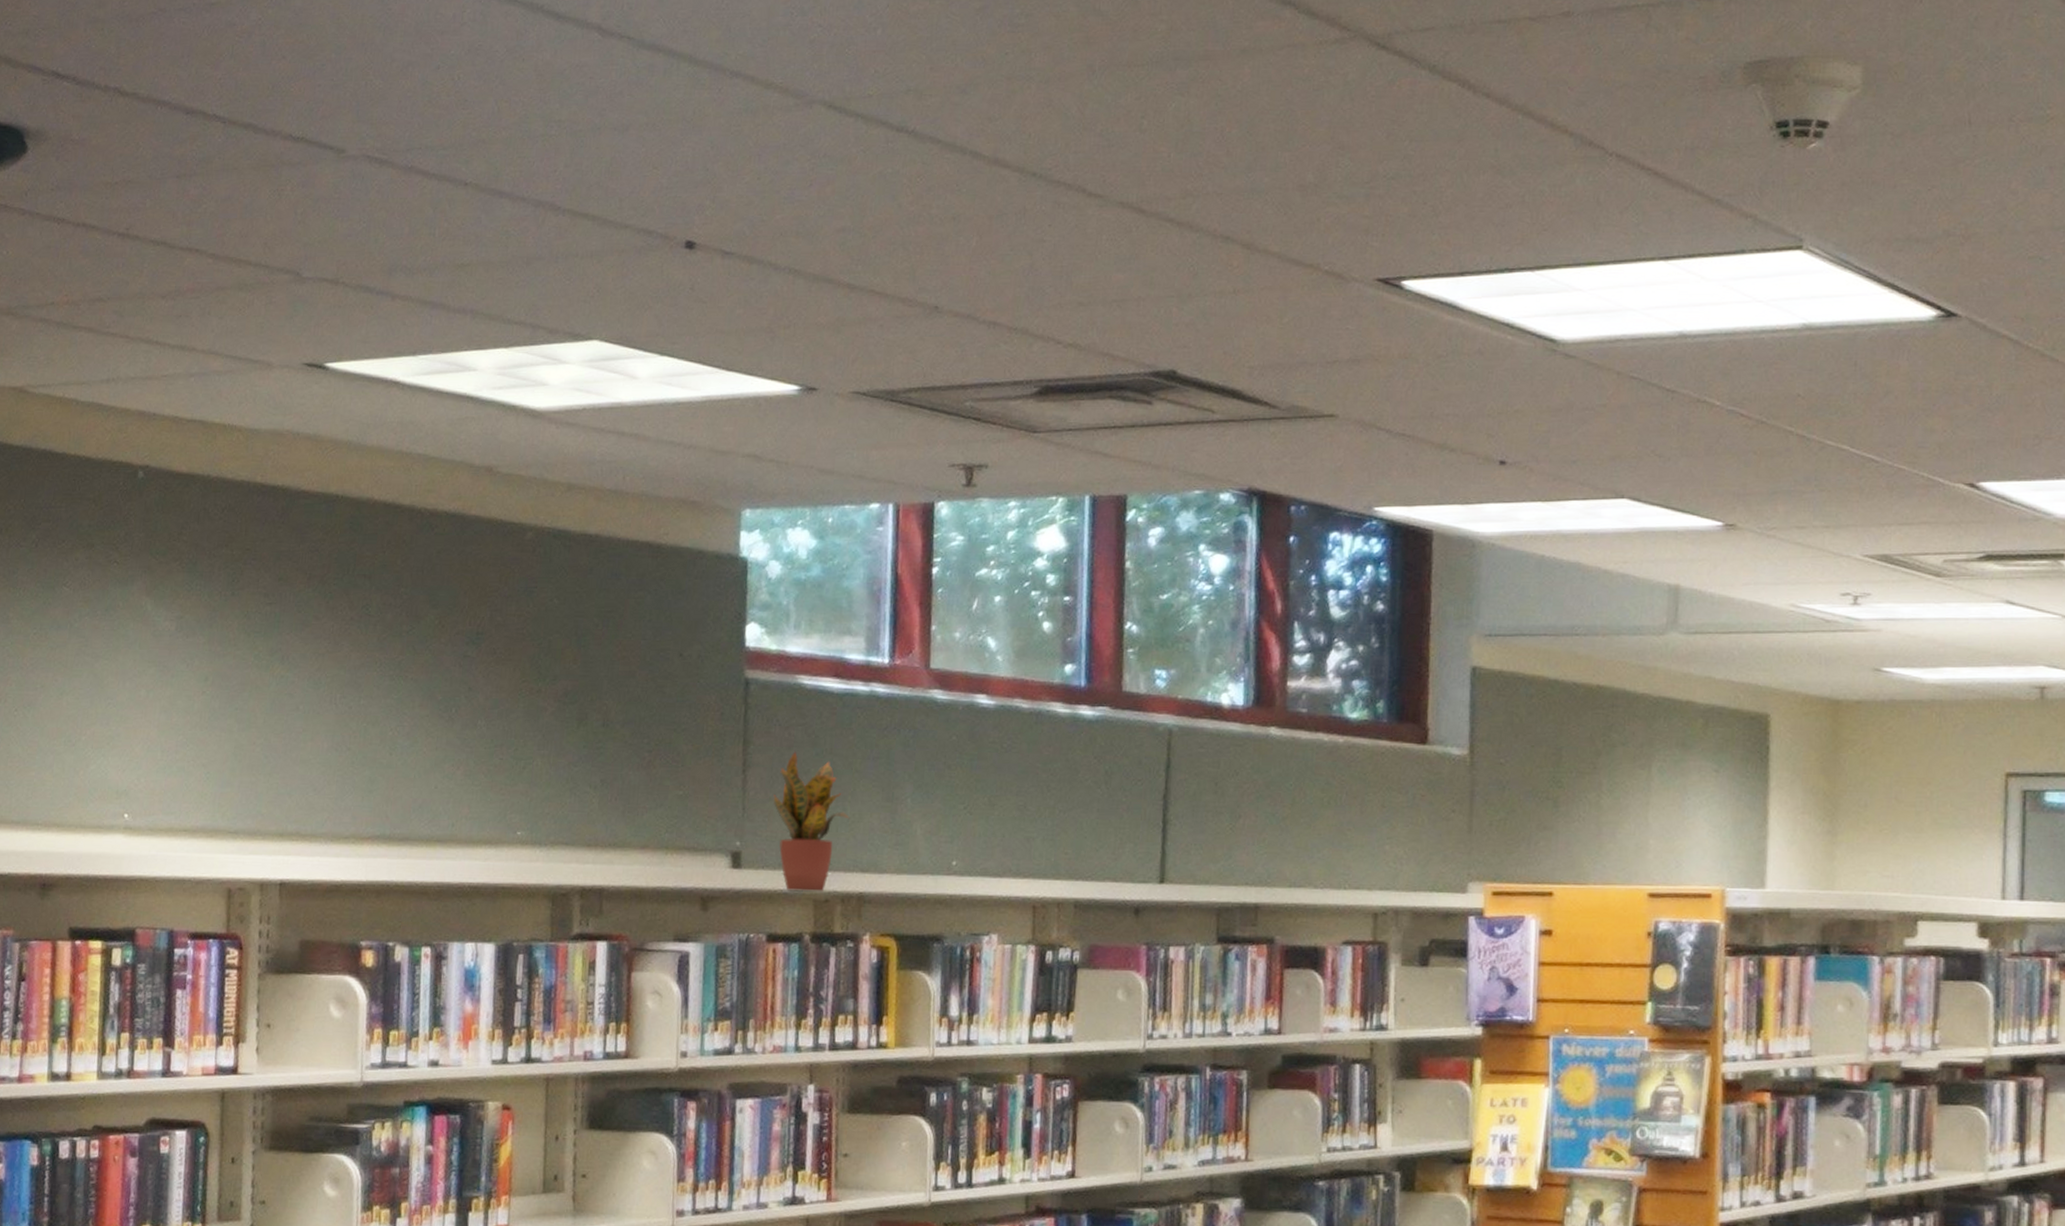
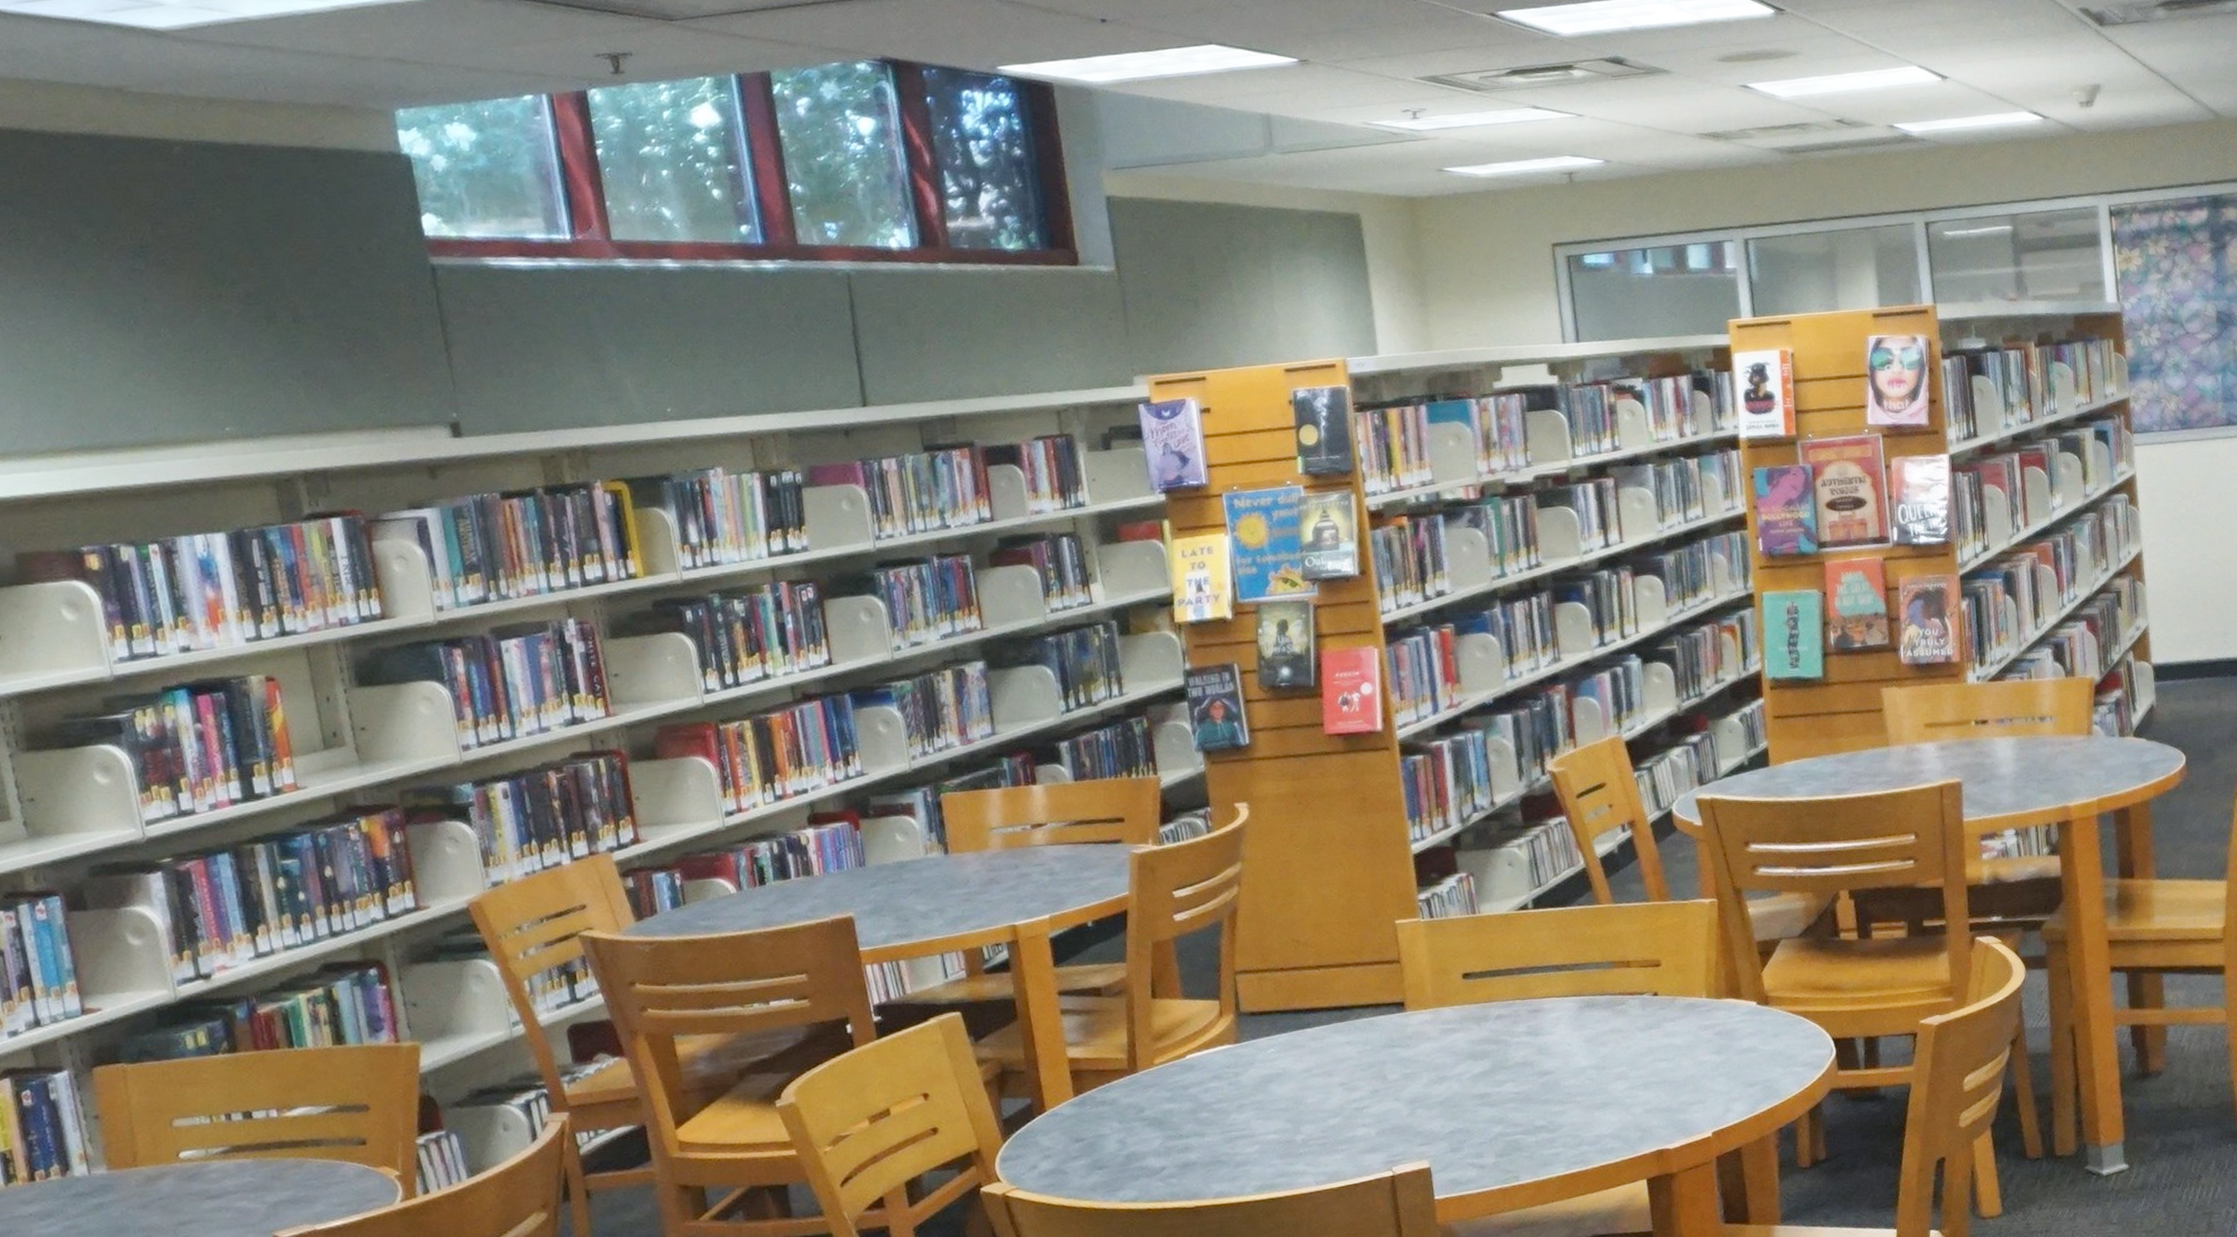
potted plant: present [773,751,849,892] -> none [481,326,560,452]

